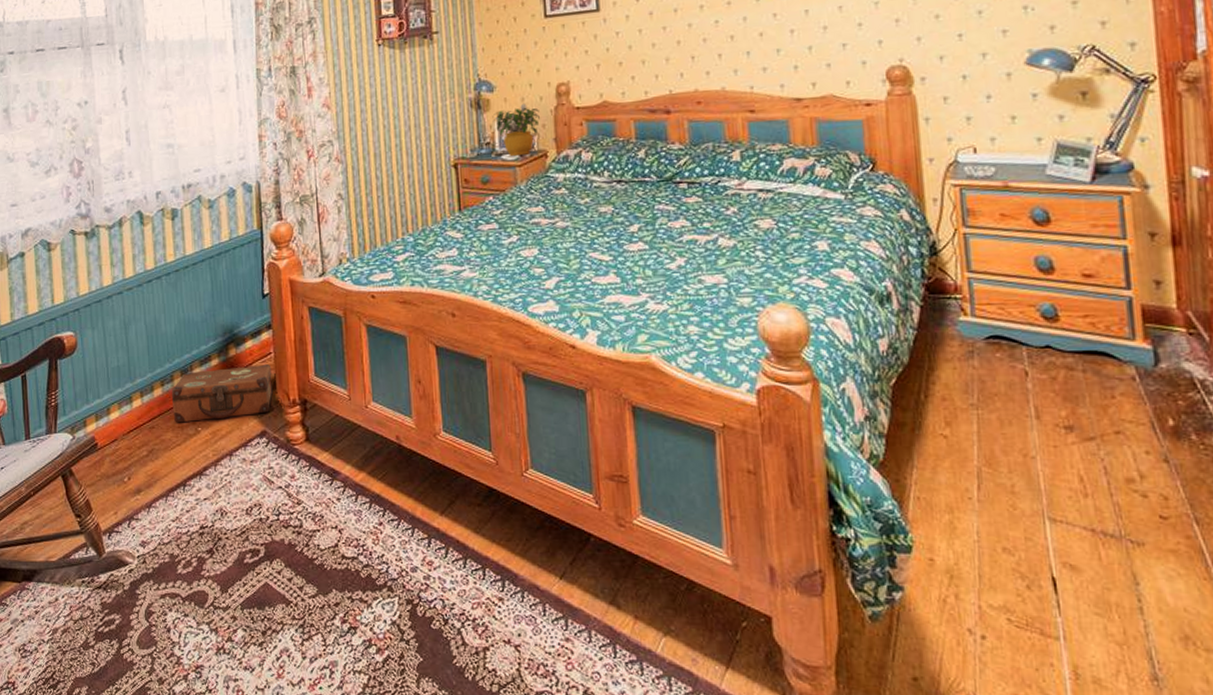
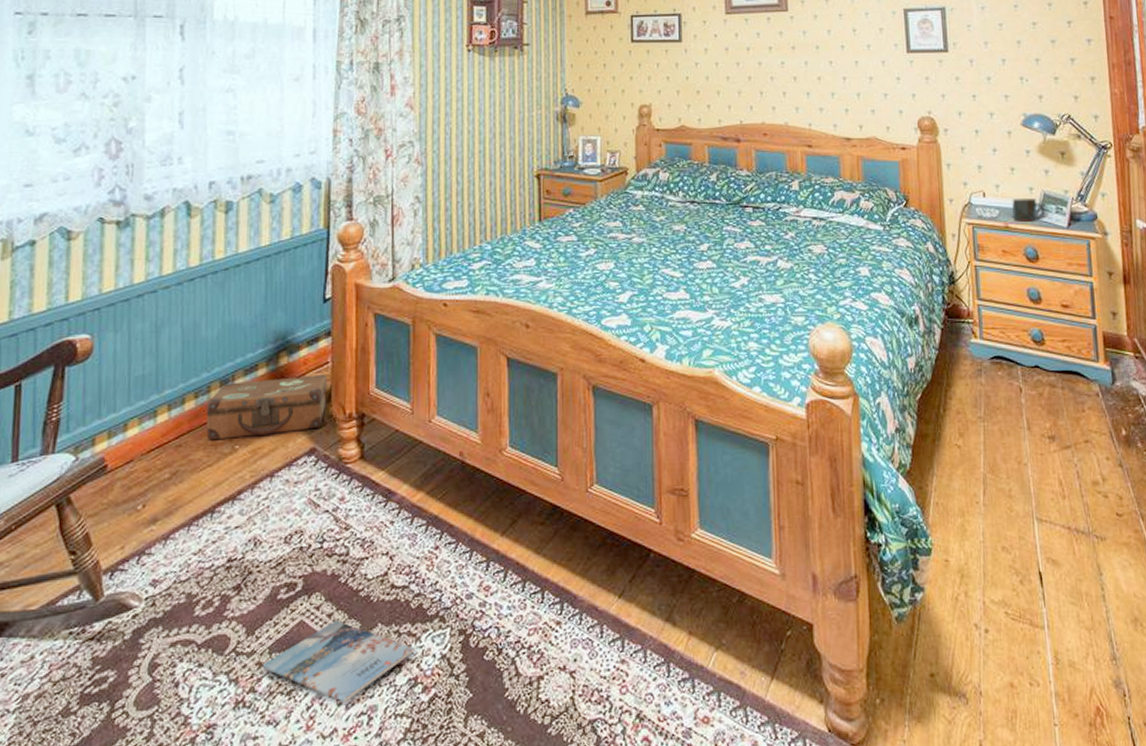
magazine: none [237,584,367,656] -> present [263,620,415,702]
potted flower: present [492,103,540,157] -> none [577,120,622,172]
mug: none [1013,151,1059,180] -> present [1012,199,1045,222]

